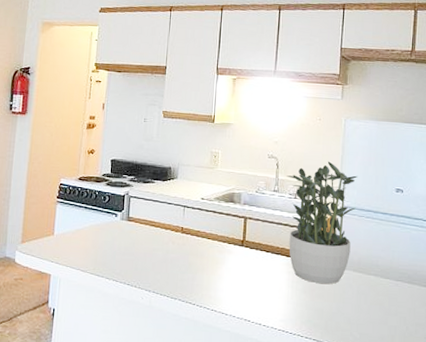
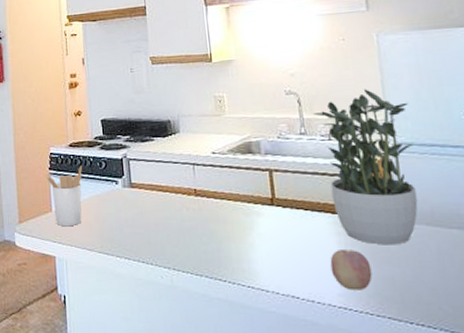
utensil holder: none [53,198,87,250] -> present [46,166,82,227]
fruit: none [278,285,308,318] -> present [330,250,372,291]

